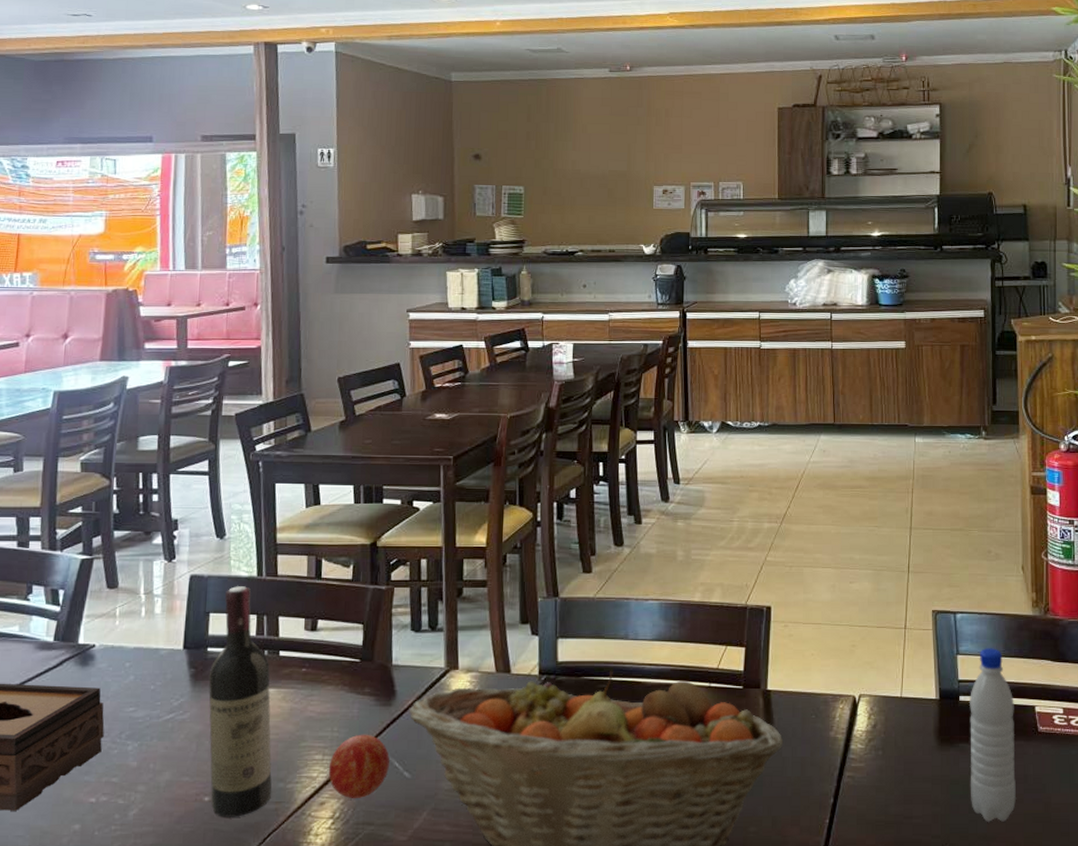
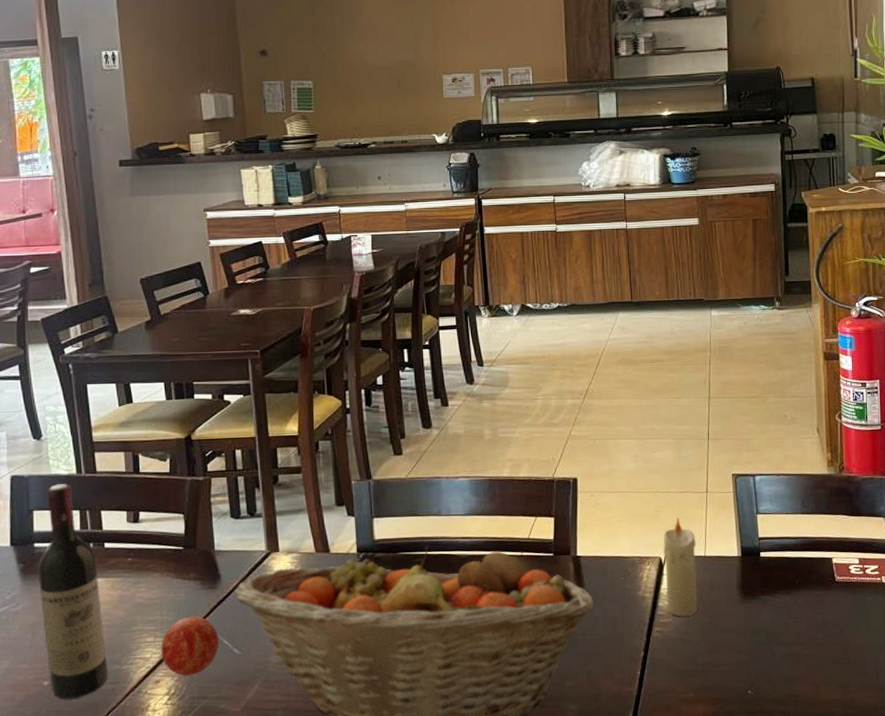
candle: none [858,654,893,762] -> present [663,518,698,617]
water bottle: present [969,648,1017,822] -> none [769,506,817,666]

